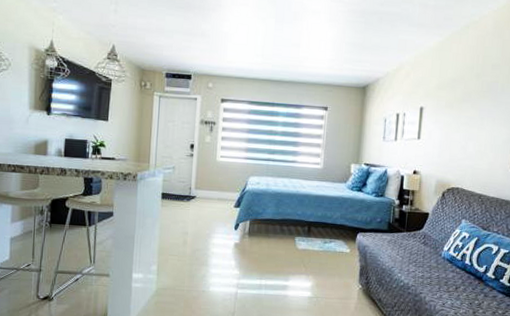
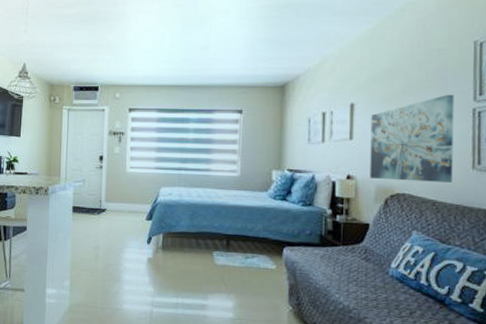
wall art: none [432,104,502,179] -> present [370,94,454,182]

